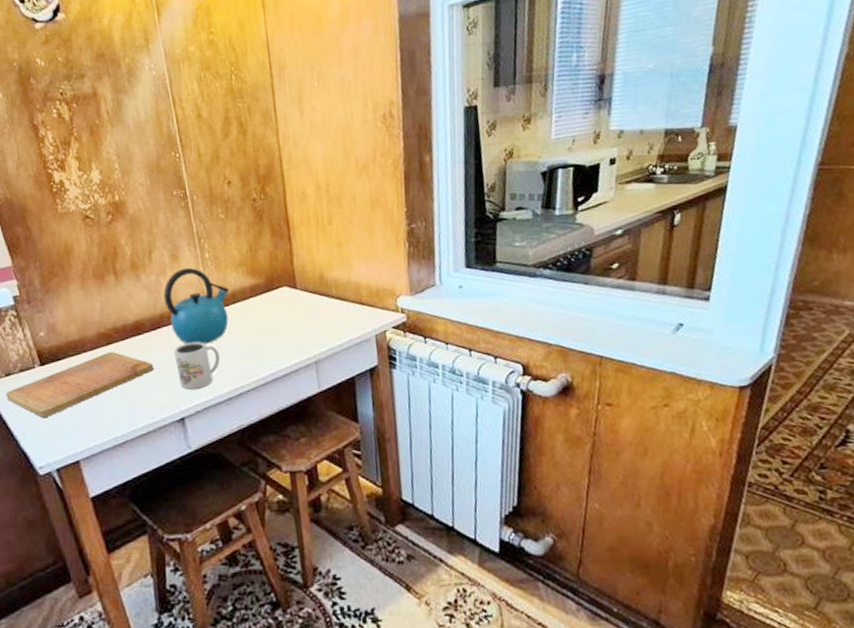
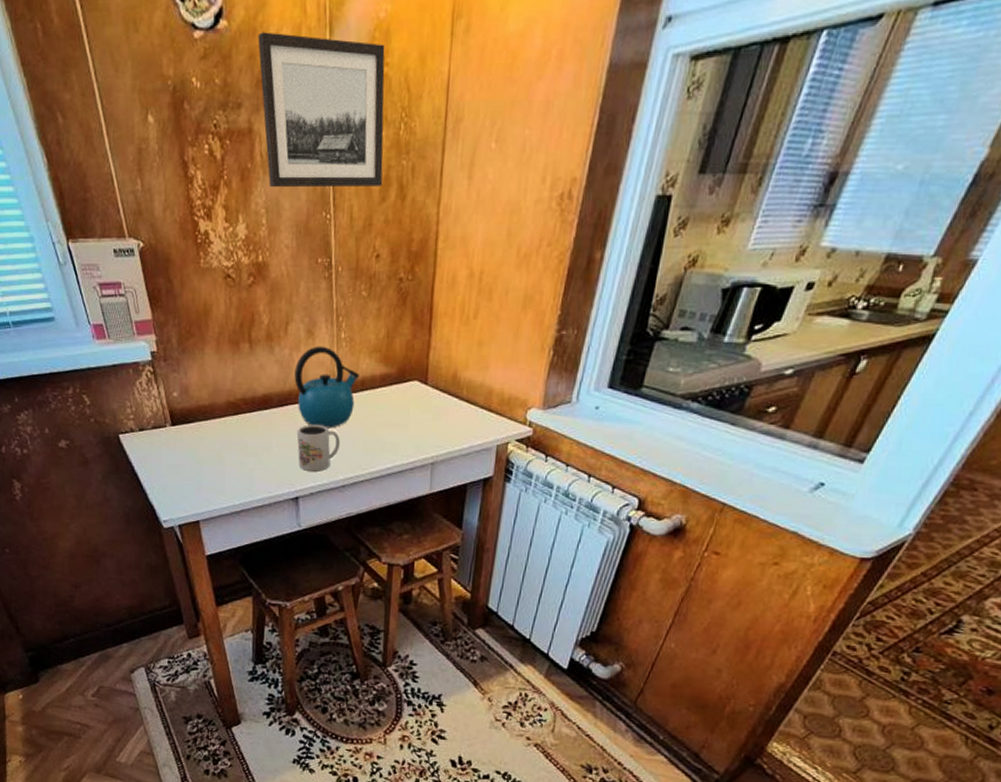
cutting board: present [5,352,154,418] -> none [138,422,276,476]
wall art: none [94,18,224,138] -> present [258,32,385,188]

